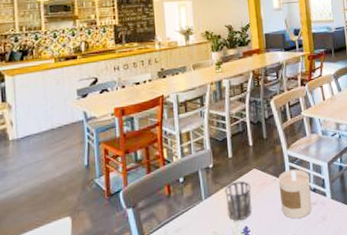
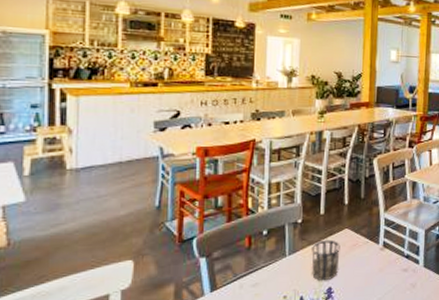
candle: present [278,169,312,219] -> none [370,233,405,284]

